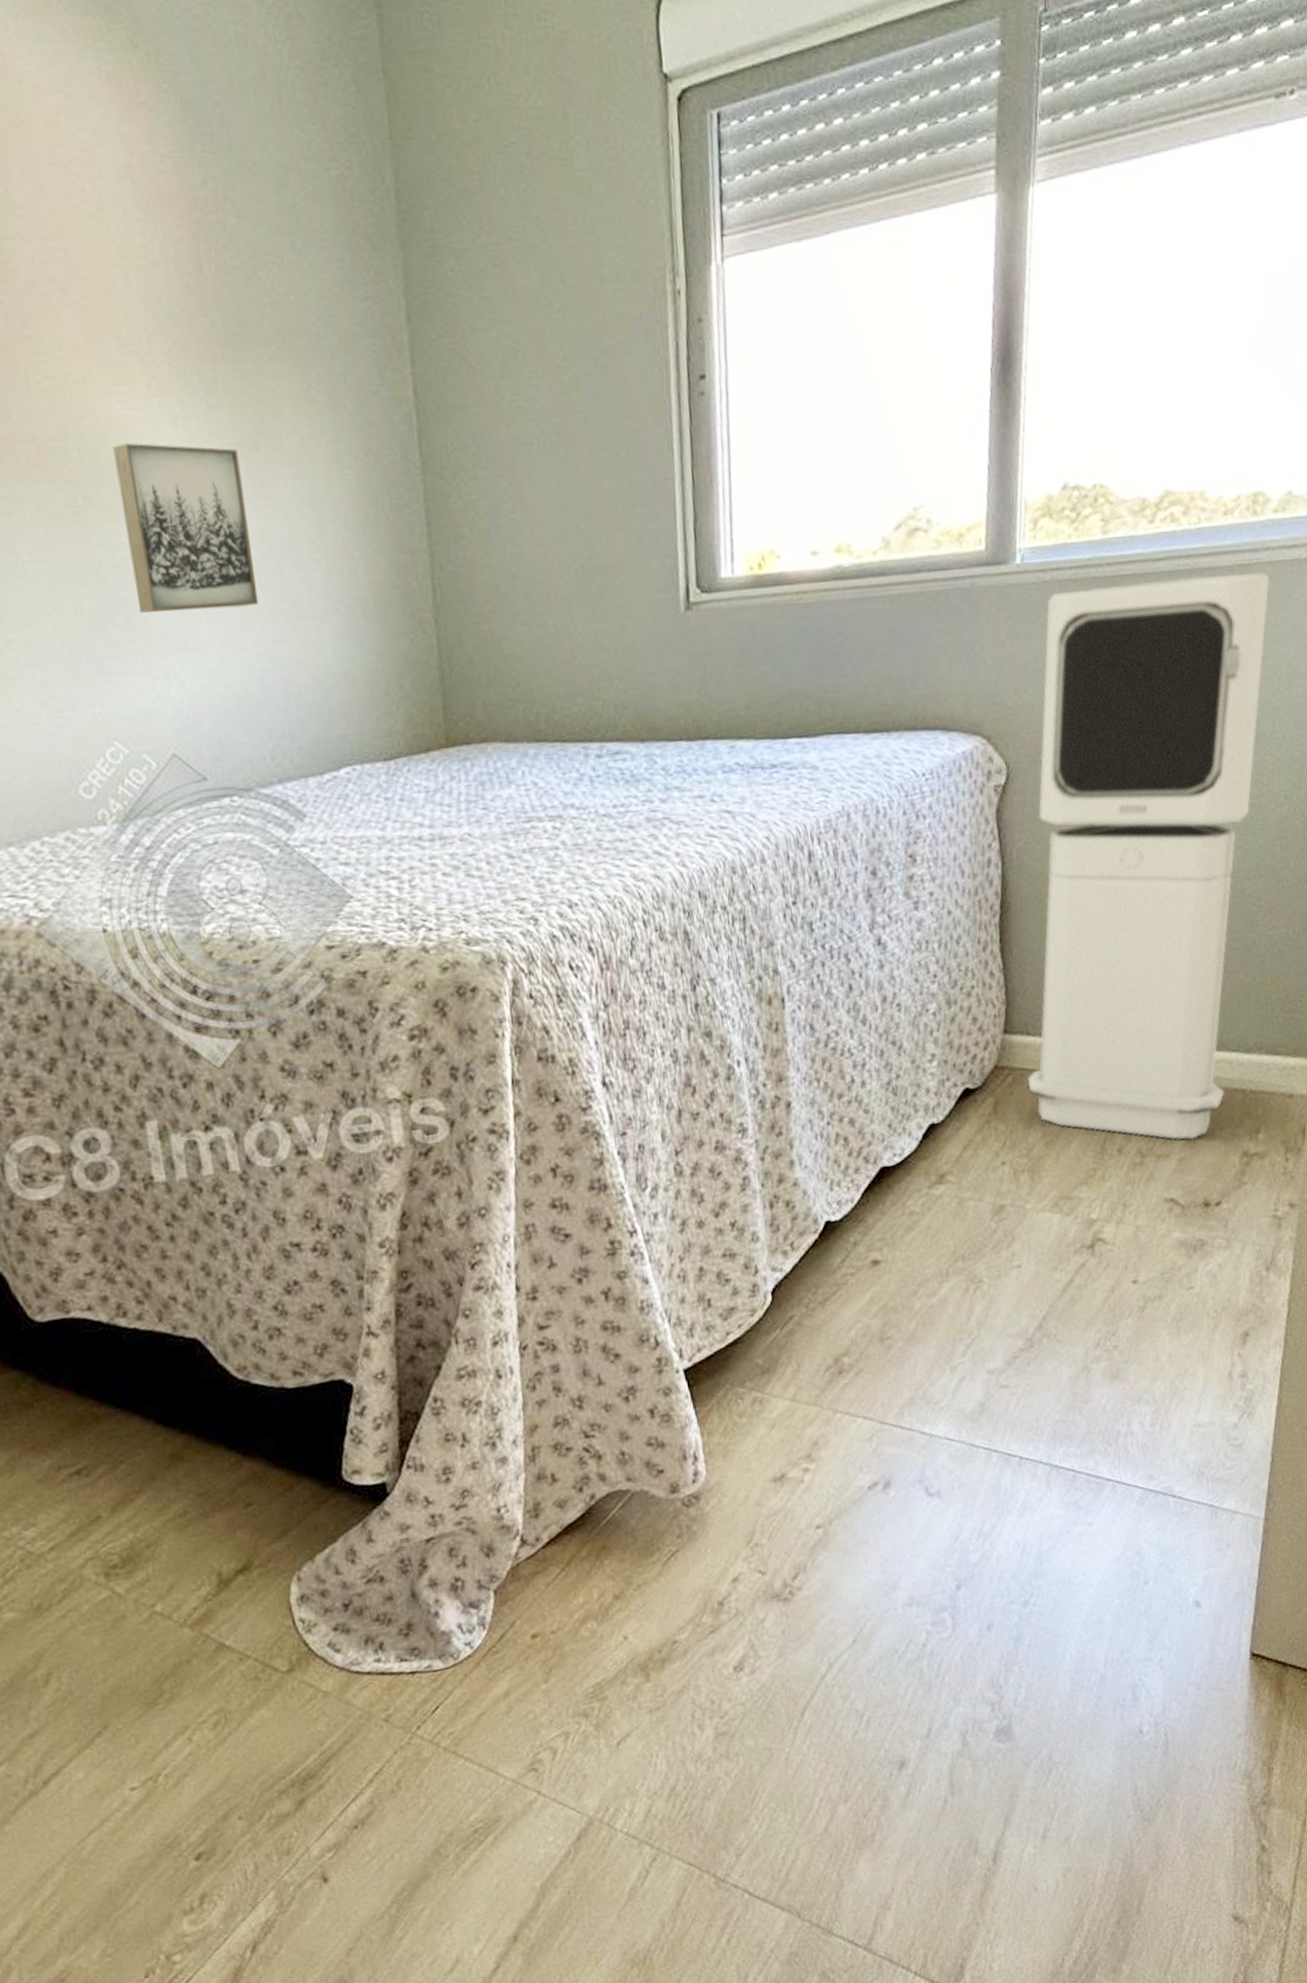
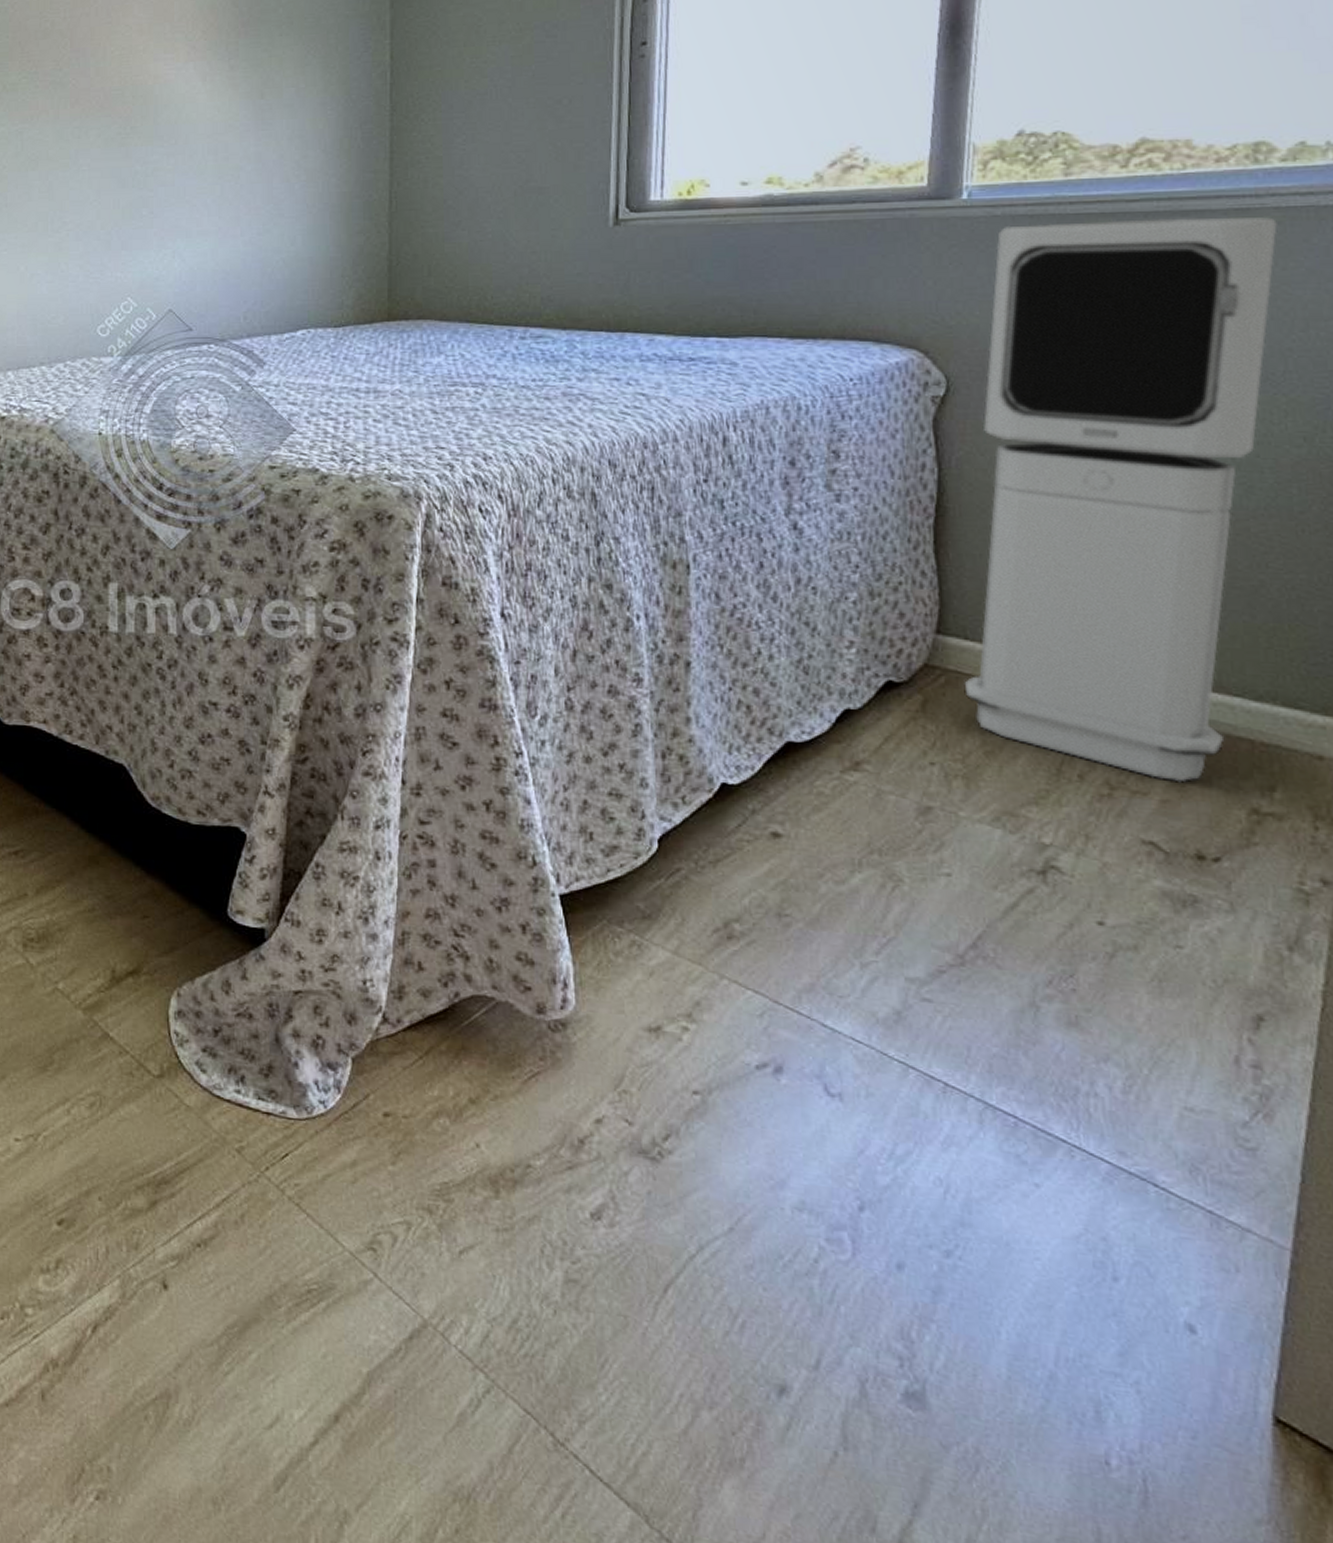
wall art: present [113,443,259,613] -> none [157,92,250,209]

